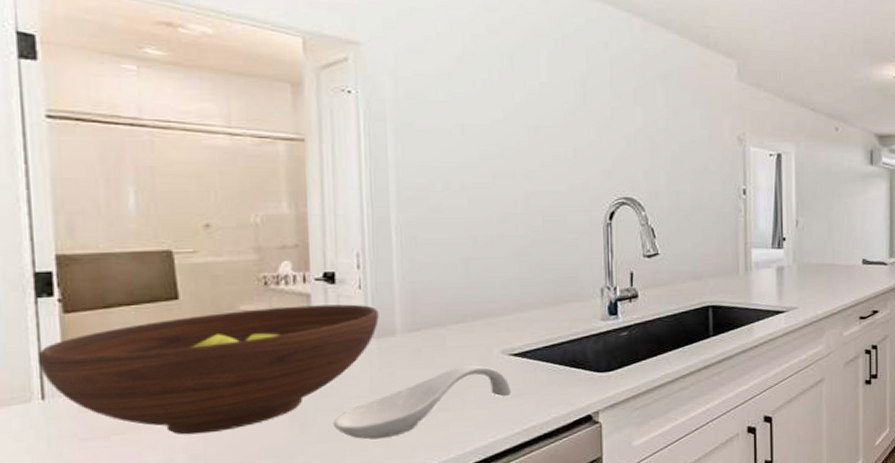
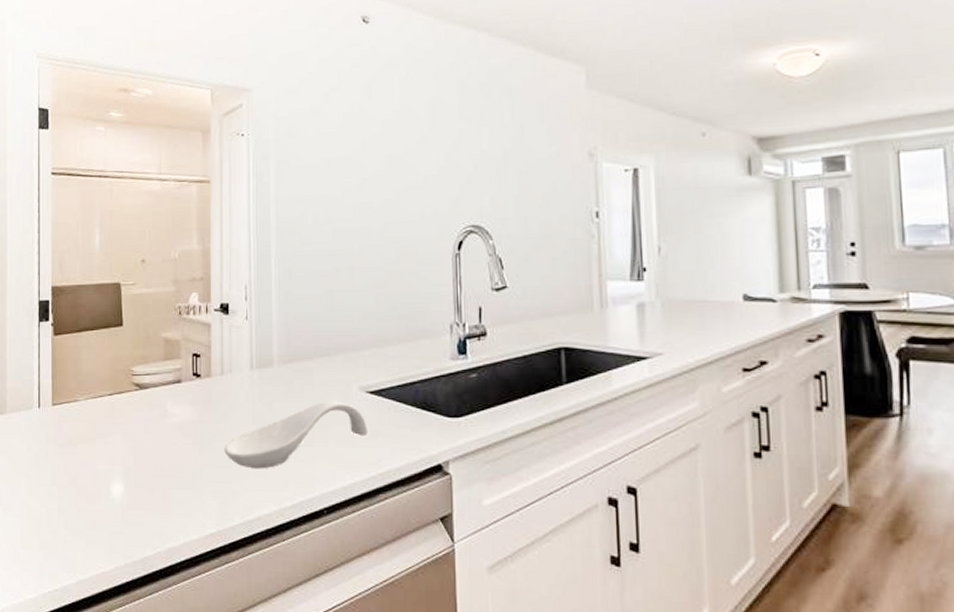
fruit bowl: present [37,304,379,435] -> none [37,334,260,449]

